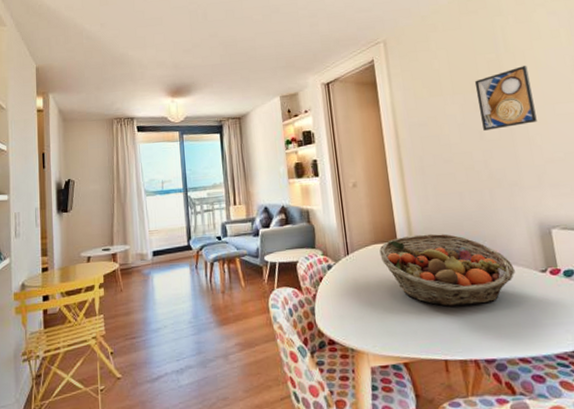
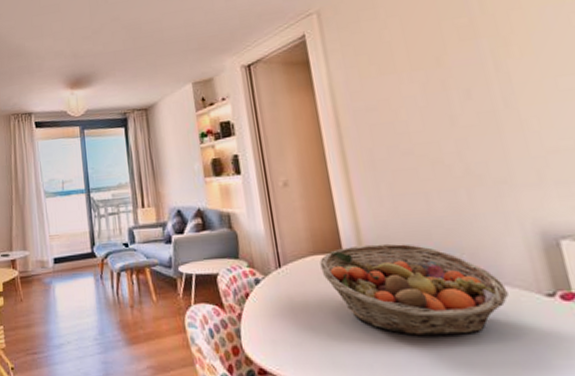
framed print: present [474,66,537,131] -> none [439,30,532,114]

